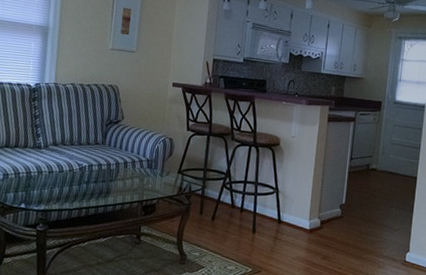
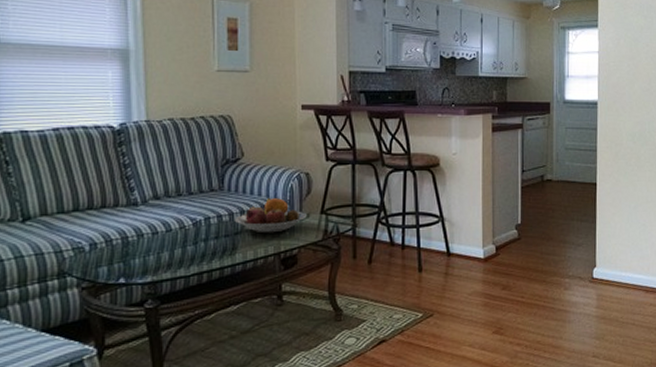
fruit bowl: none [110,154,167,184] -> present [234,197,307,234]

